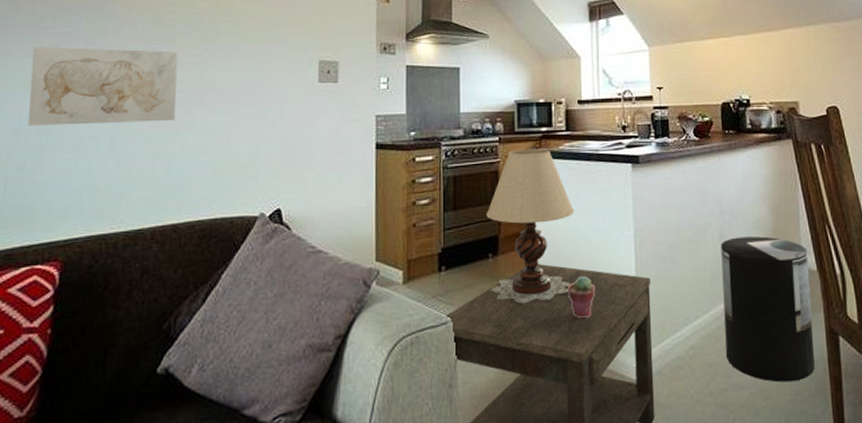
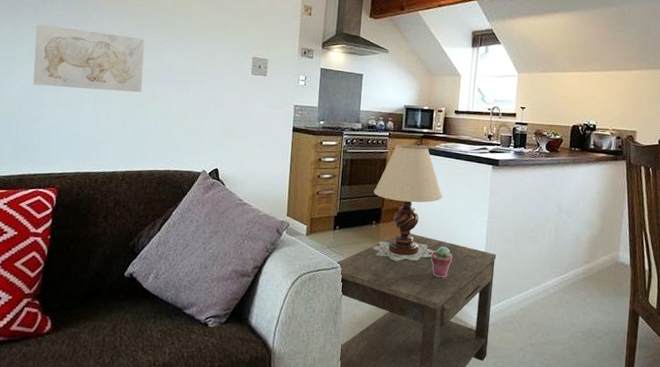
trash can: present [721,236,815,383] -> none [548,232,625,345]

